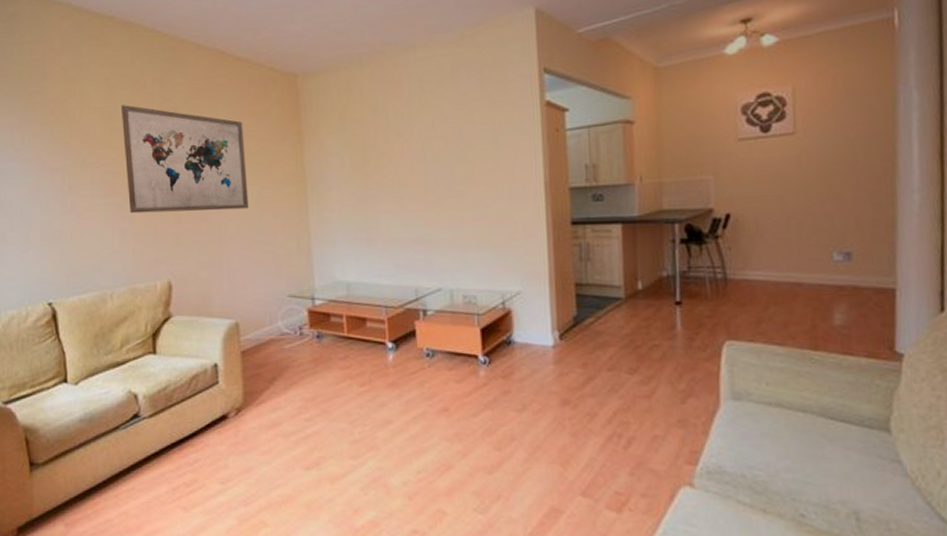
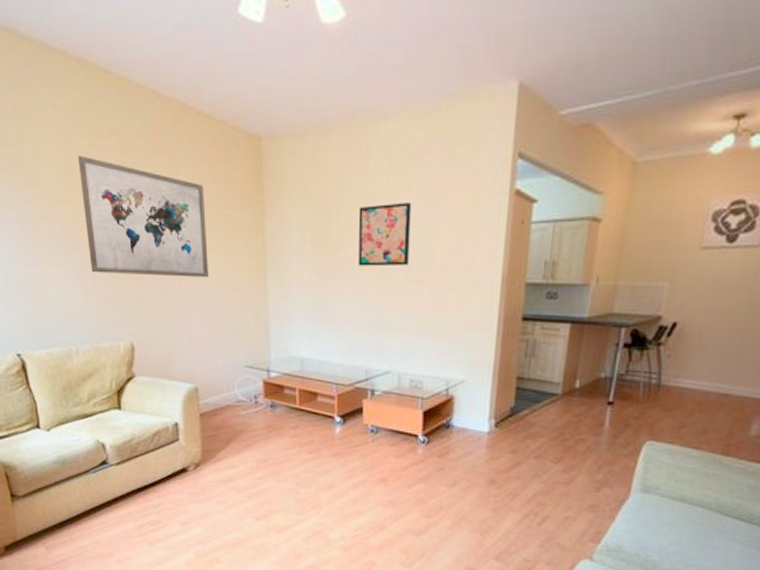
wall art: none [395,121,449,185] -> present [358,202,412,267]

